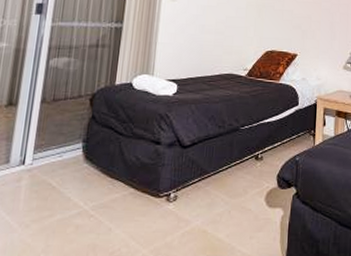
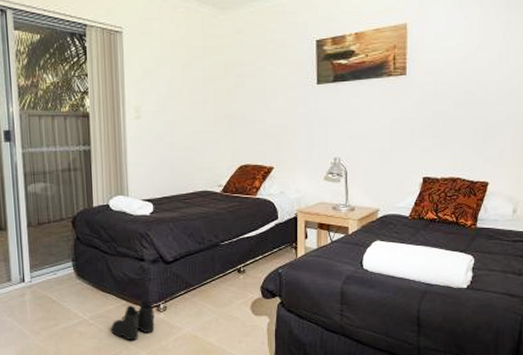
boots: none [112,188,164,236] -> present [111,300,155,341]

